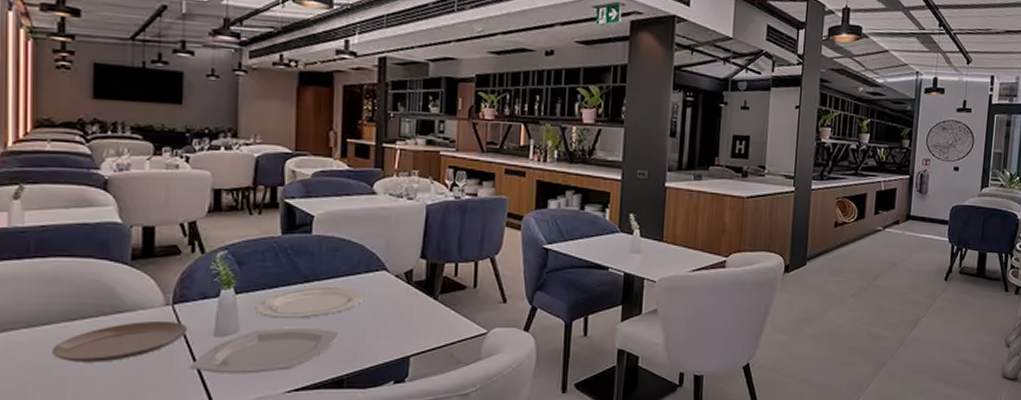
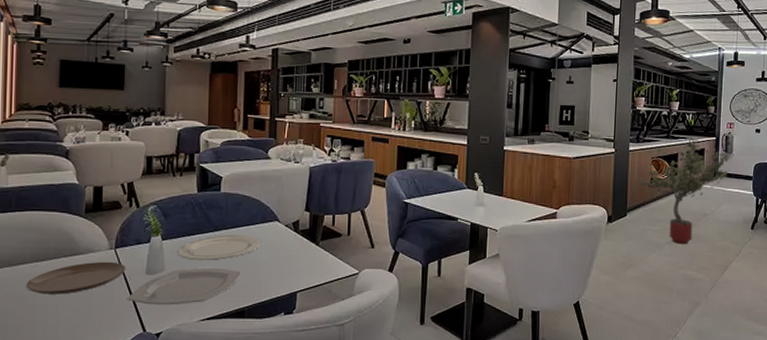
potted tree: none [822,174,924,298] -> present [639,137,729,245]

